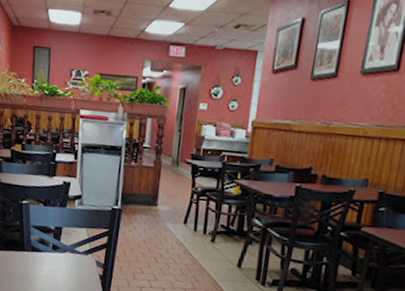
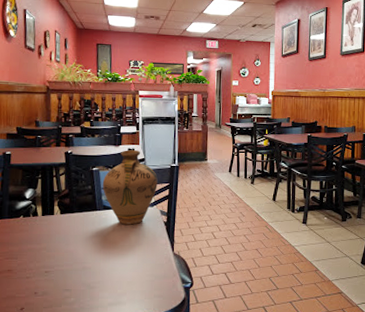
jug: none [31,183,96,274] -> present [102,150,158,225]

